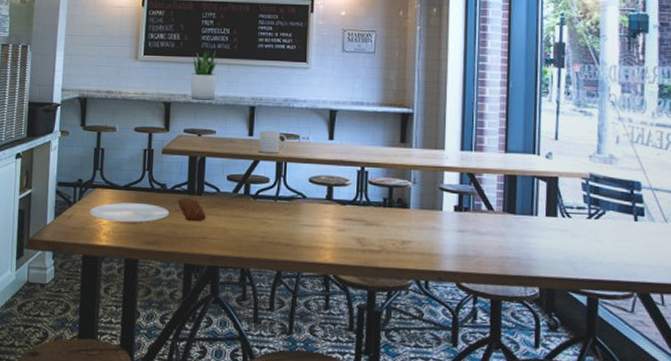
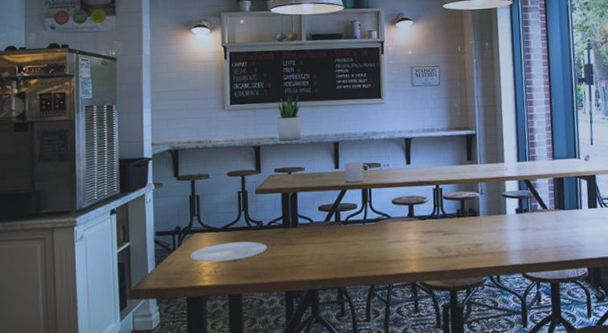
croissant: present [177,198,206,221] -> none [274,231,302,252]

